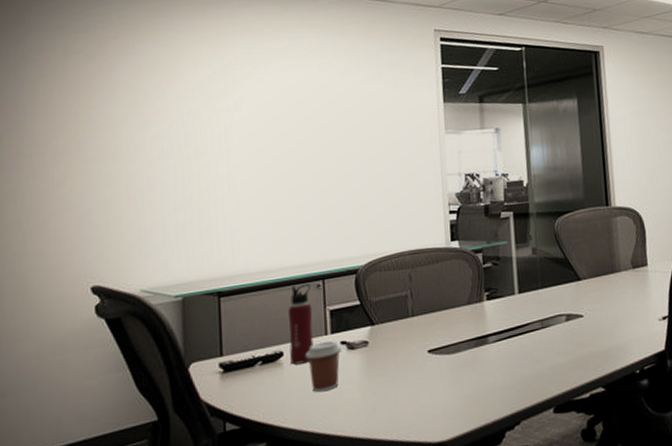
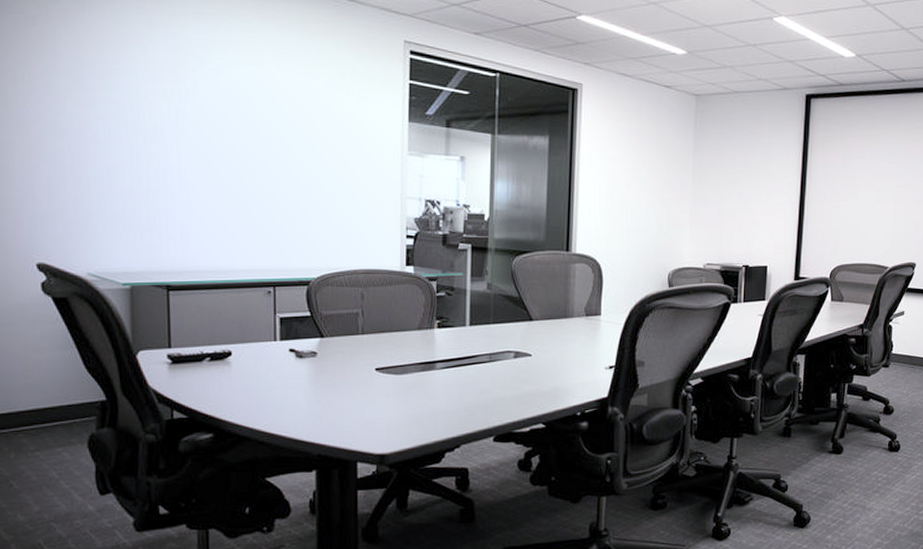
water bottle: present [288,284,313,365] -> none [238,289,262,365]
coffee cup: present [306,341,342,393] -> none [254,347,290,394]

